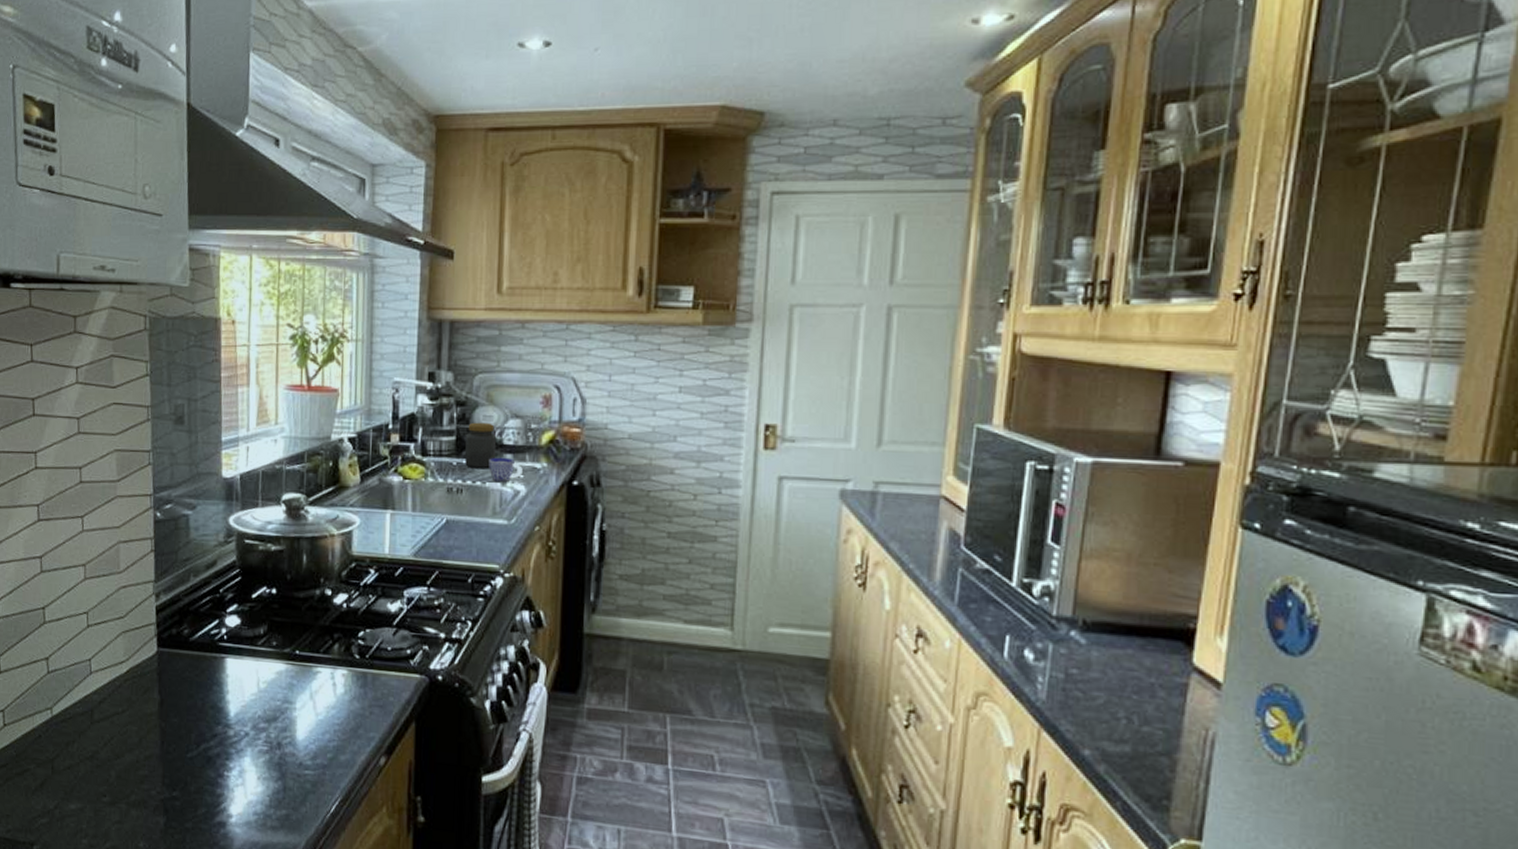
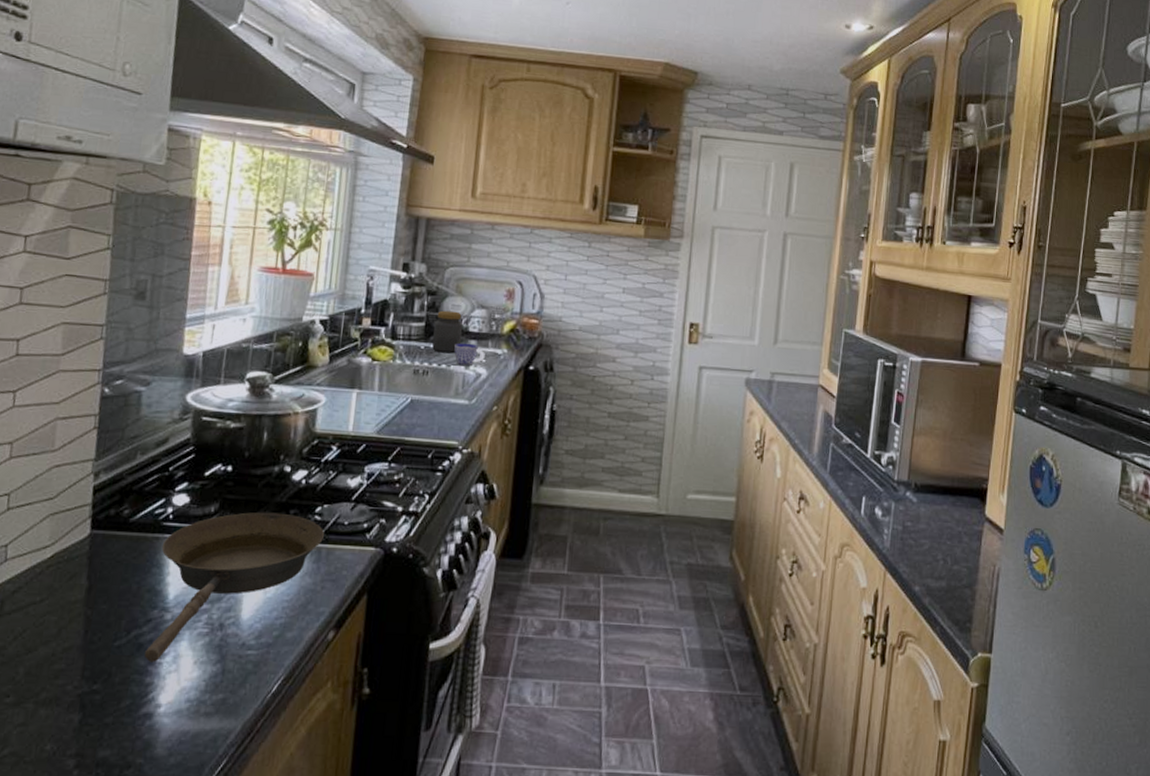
frying pan: none [214,635,368,775] -> present [145,512,324,662]

